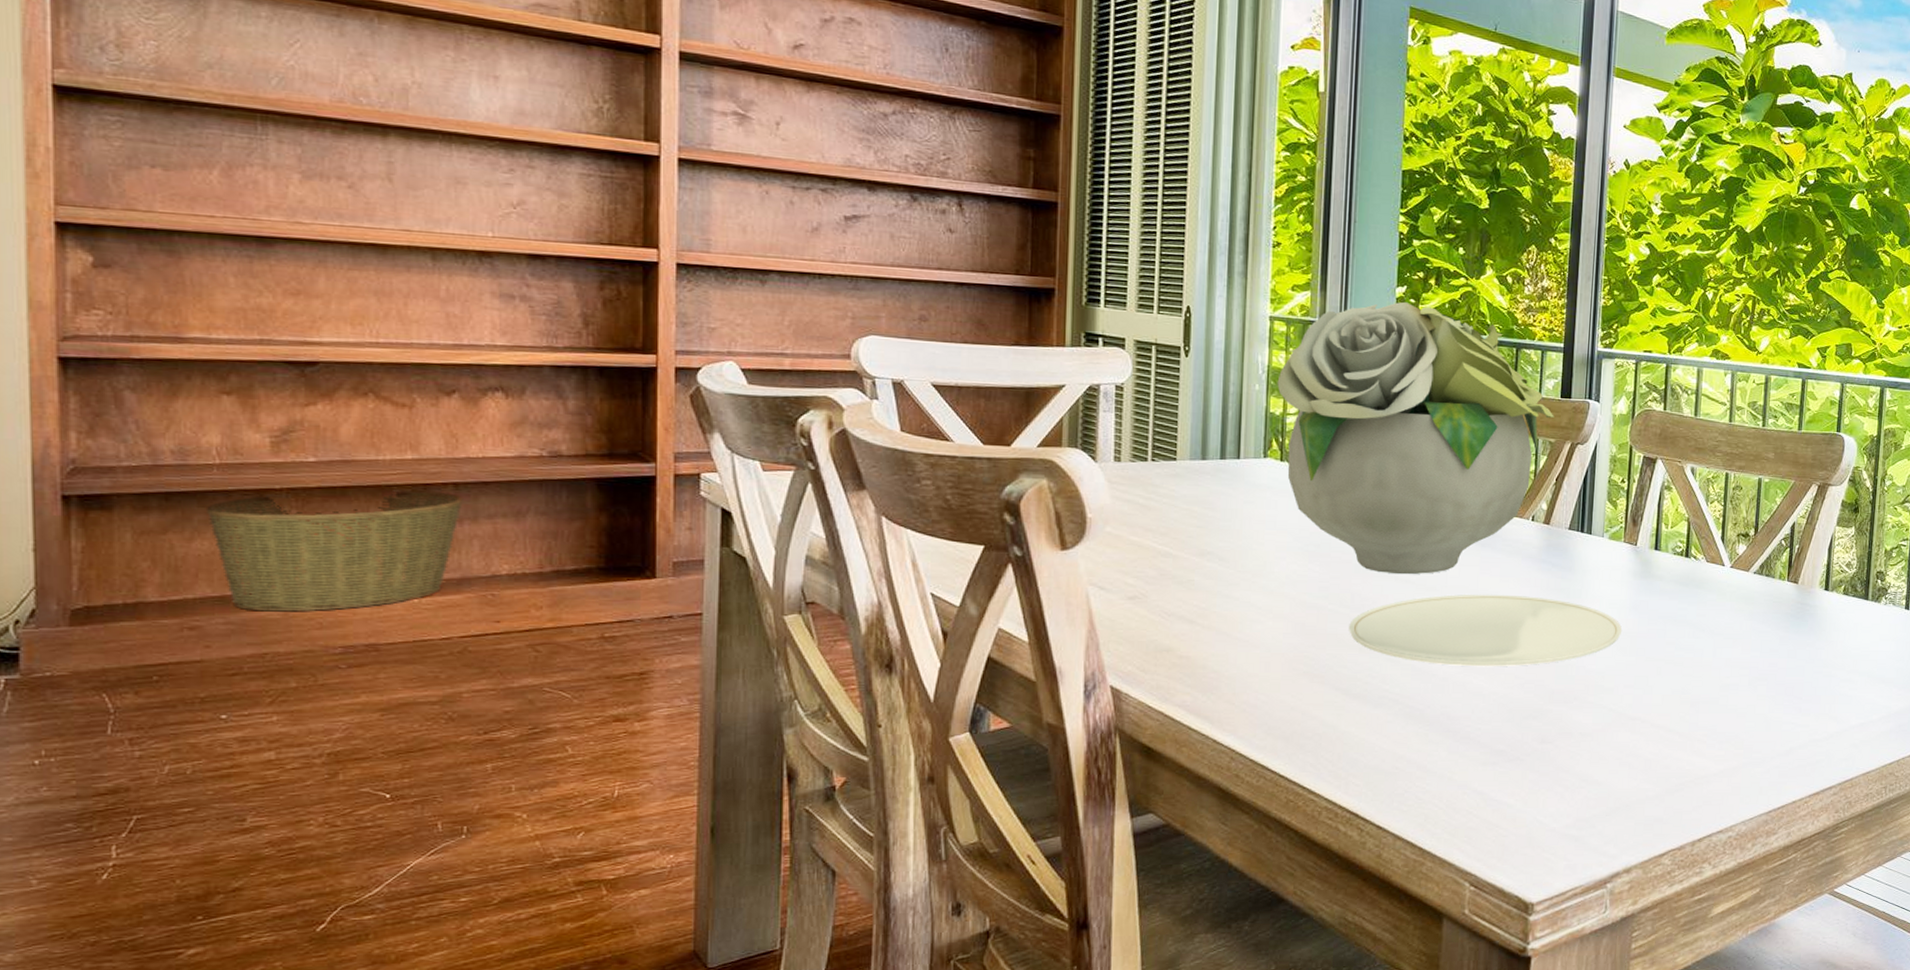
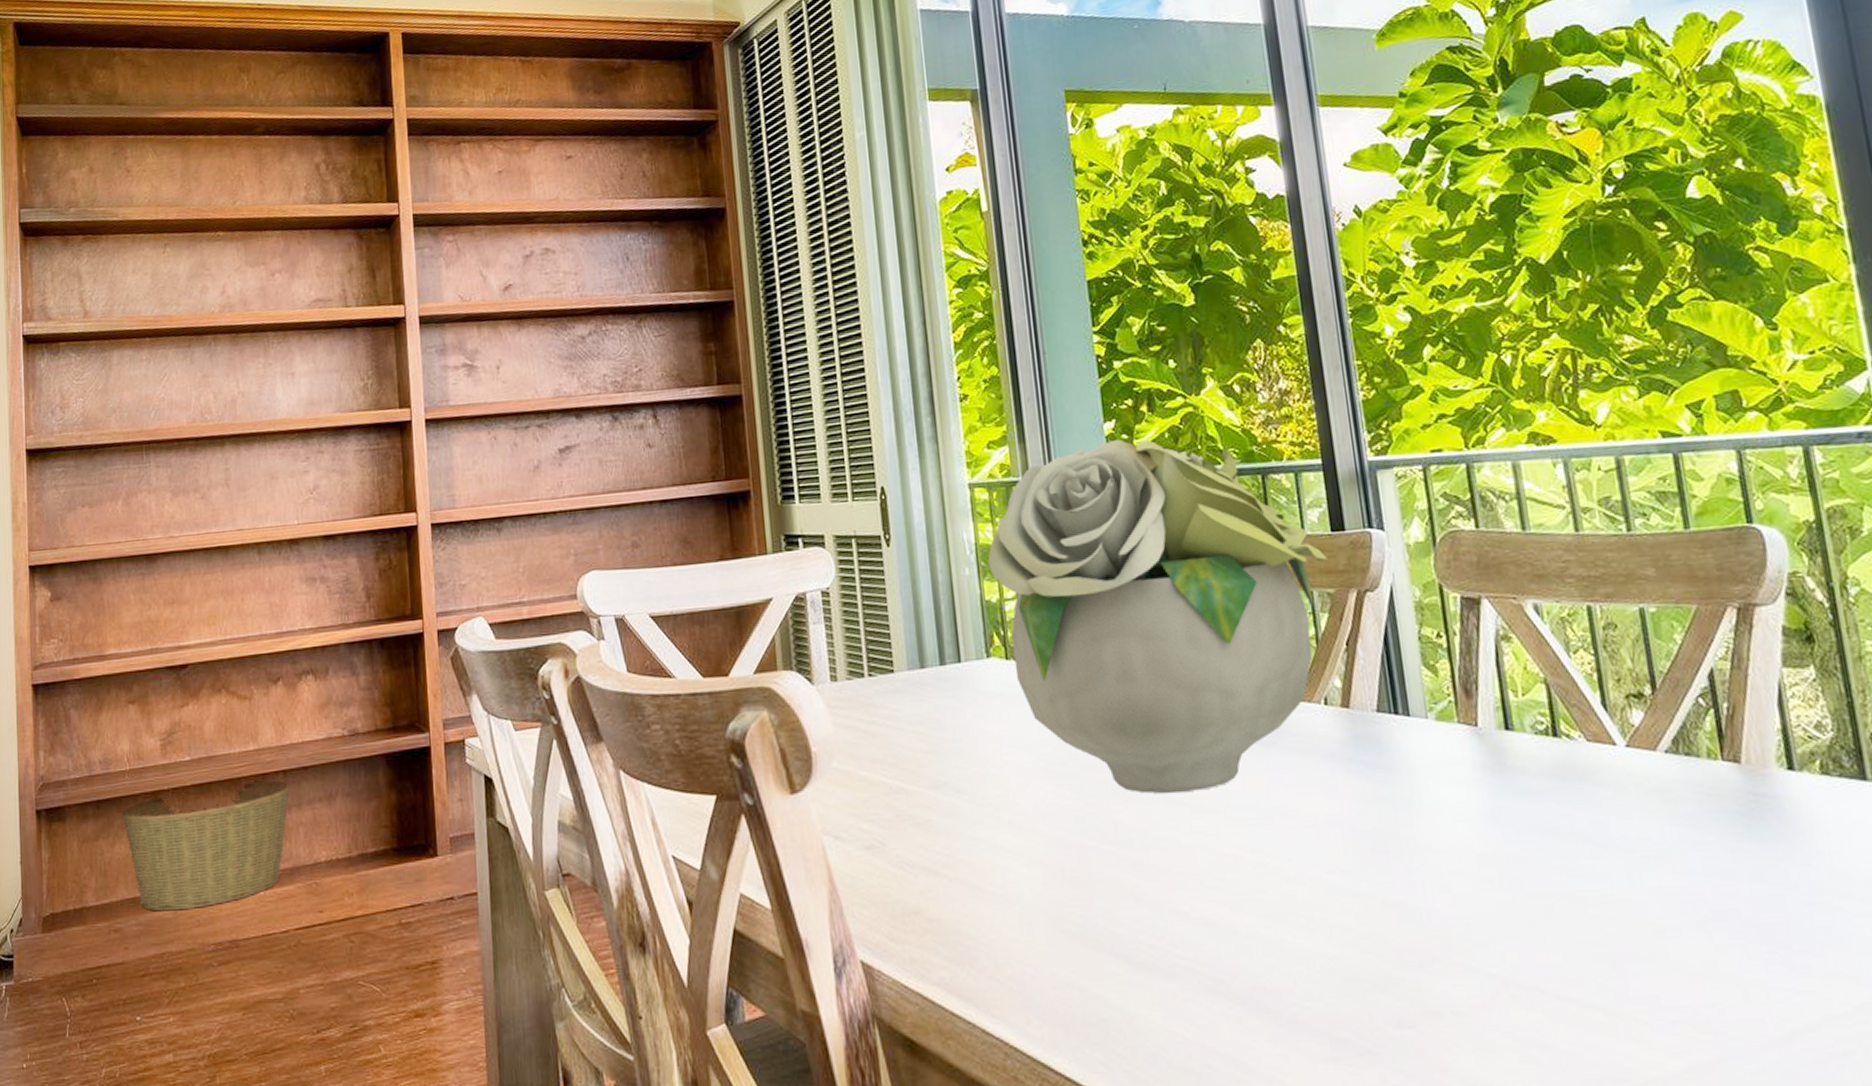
plate: present [1349,594,1623,666] -> none [1117,811,1483,917]

